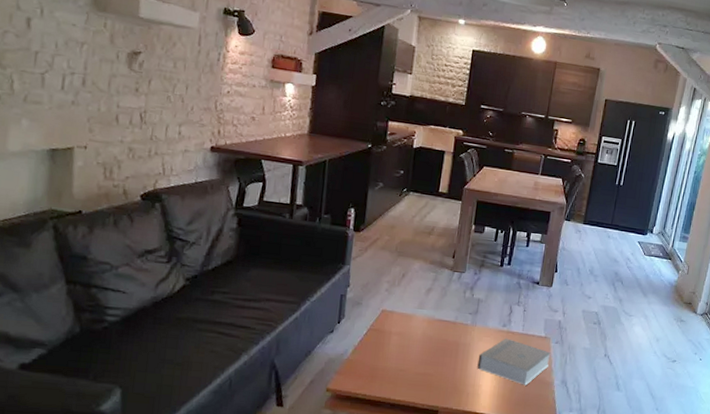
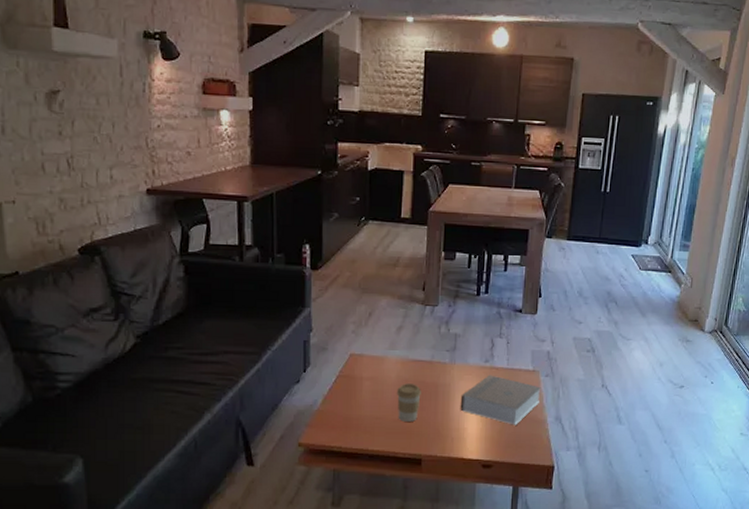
coffee cup: none [420,340,444,376] -> present [396,384,421,422]

